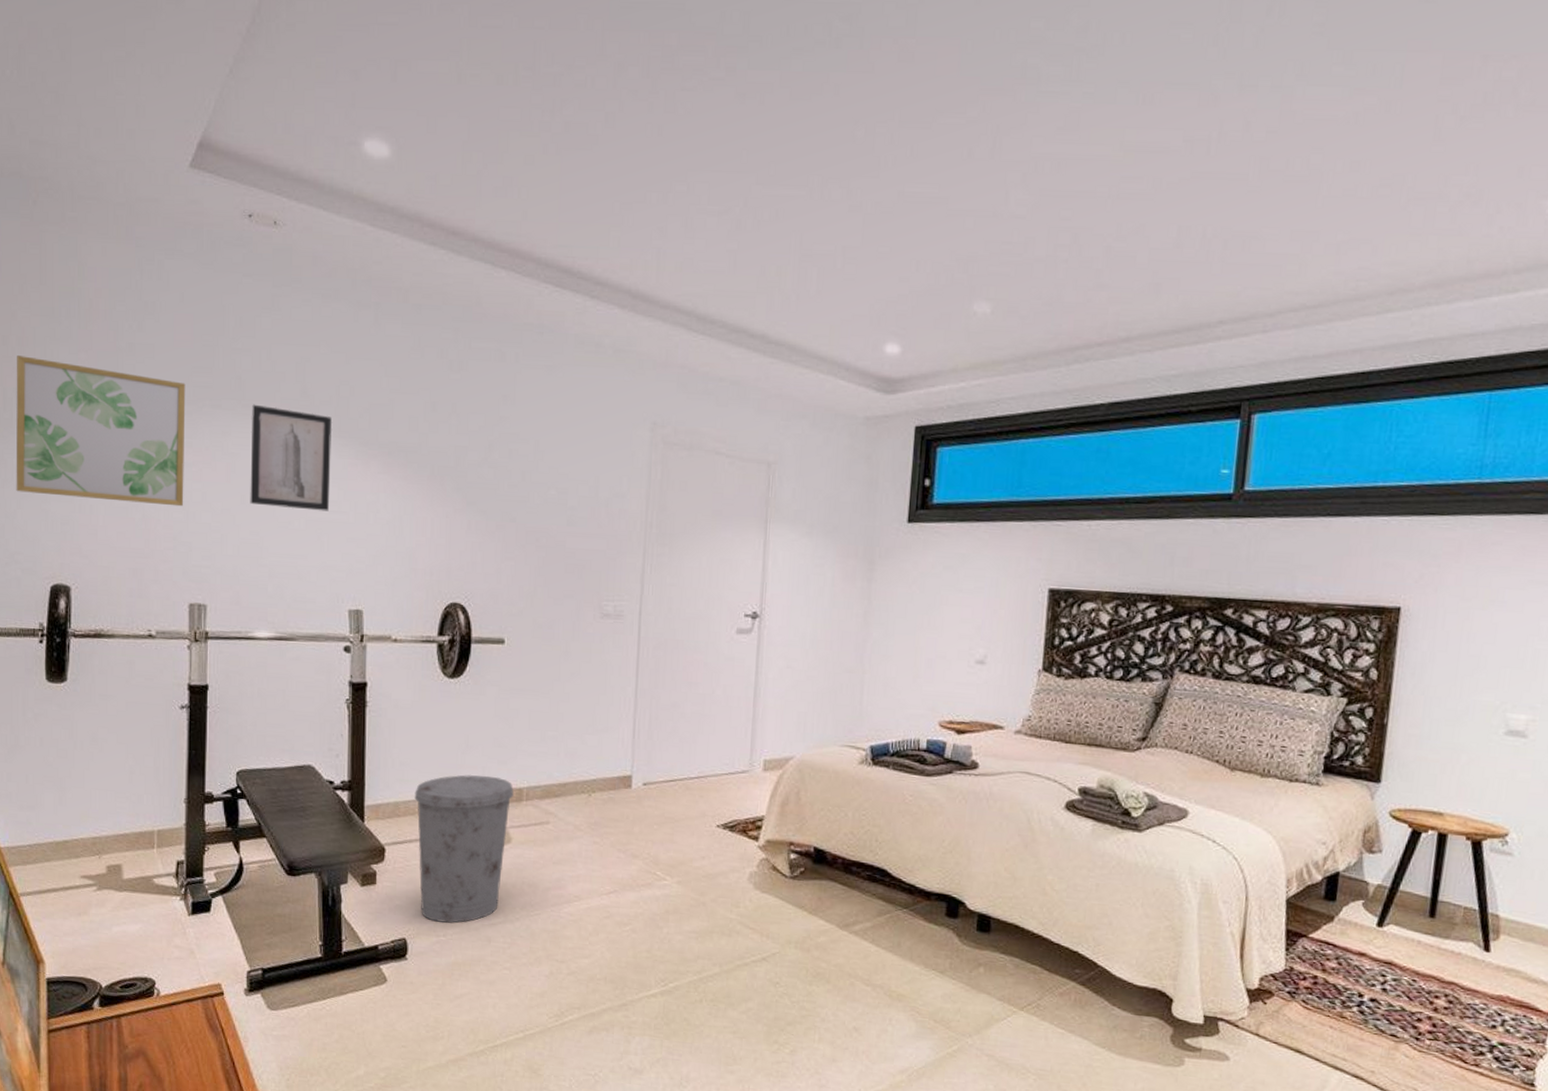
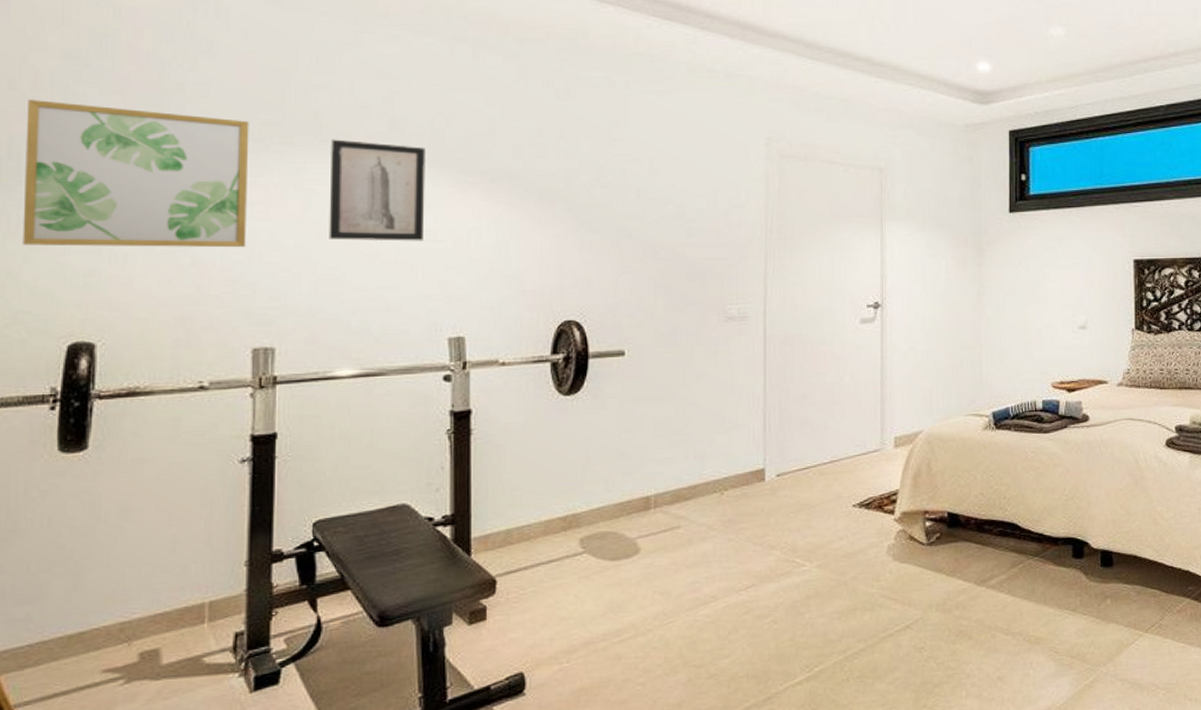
trash can: present [414,775,514,924] -> none [529,488,640,649]

